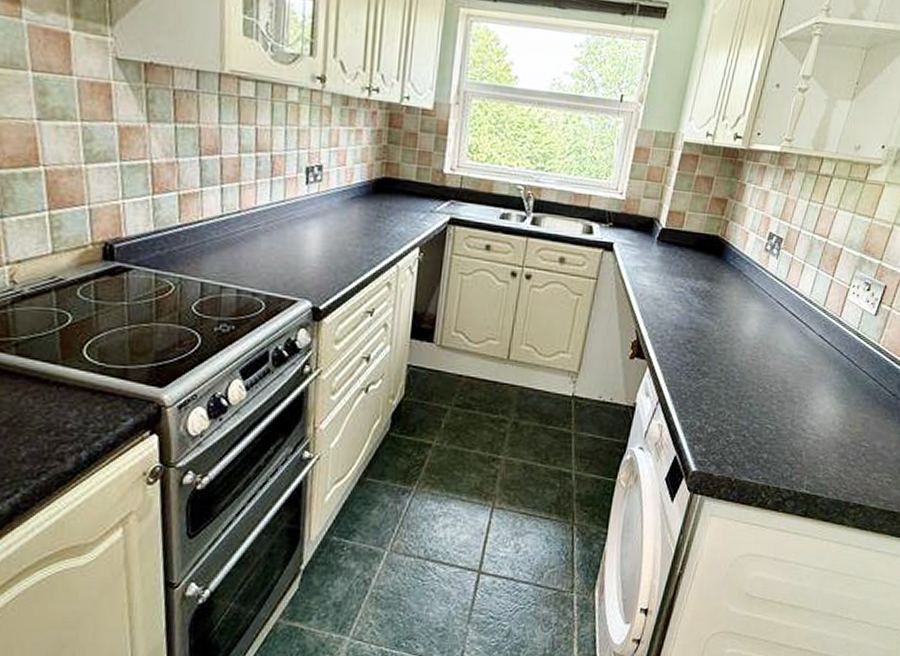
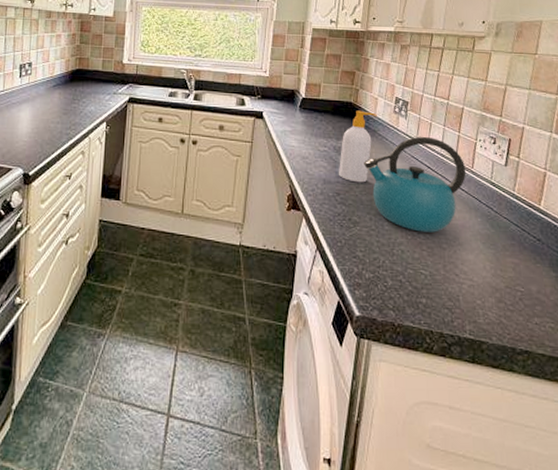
soap bottle: none [693,246,747,330] -> present [339,110,378,183]
kettle: none [723,279,833,386] -> present [364,136,466,232]

